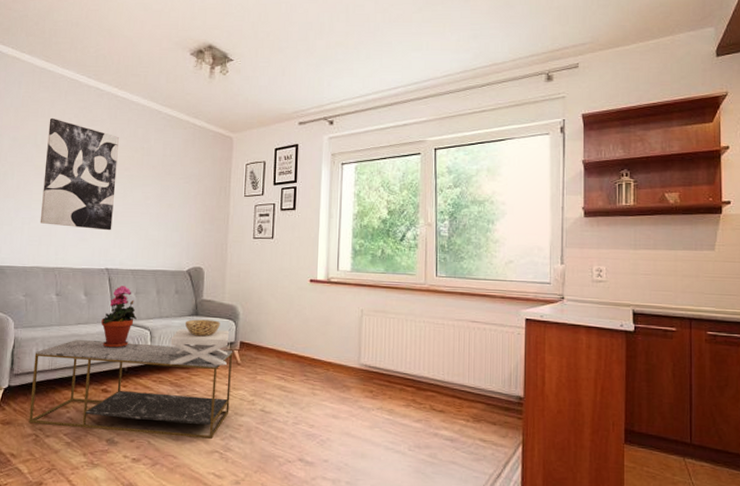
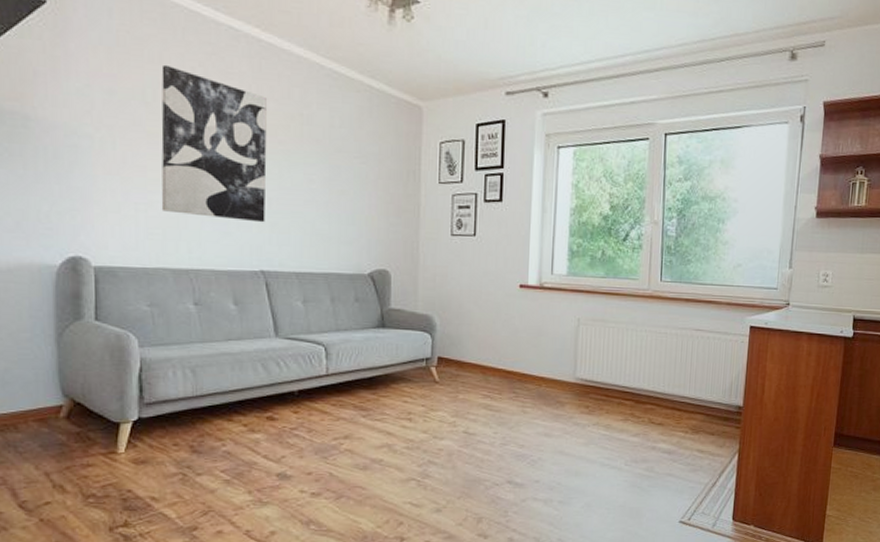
coffee table: present [29,339,233,439] -> none [171,358,430,466]
potted plant: present [101,286,137,349] -> none [260,292,306,369]
decorative bowl: present [169,319,229,366] -> none [351,332,424,385]

